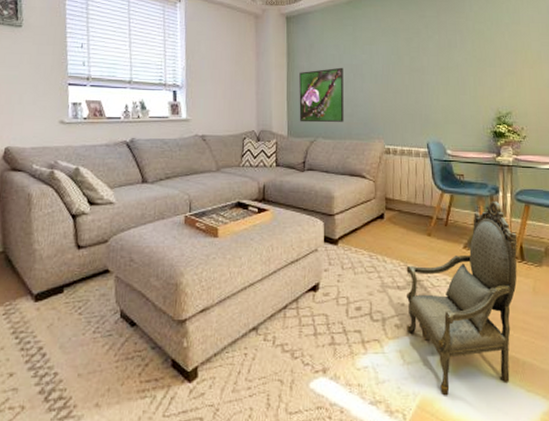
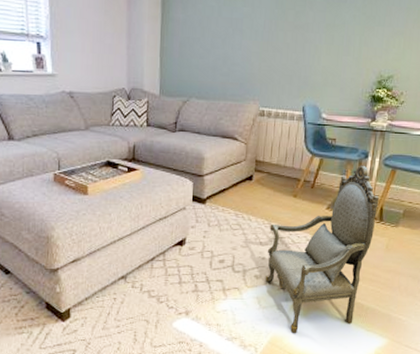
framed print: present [299,67,344,123] -> none [172,21,222,82]

